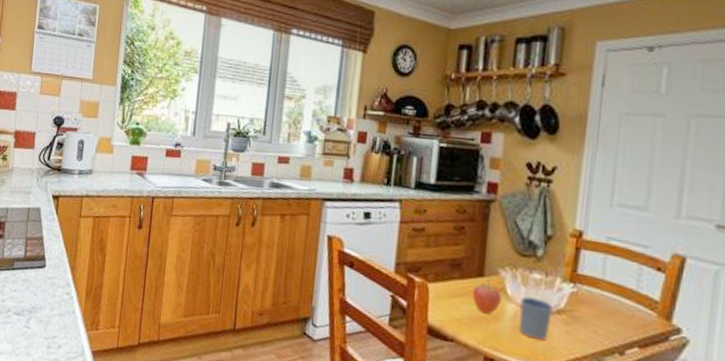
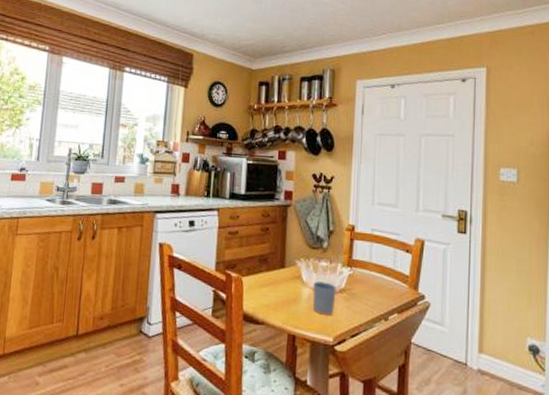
fruit: present [472,280,502,314] -> none [277,270,299,299]

